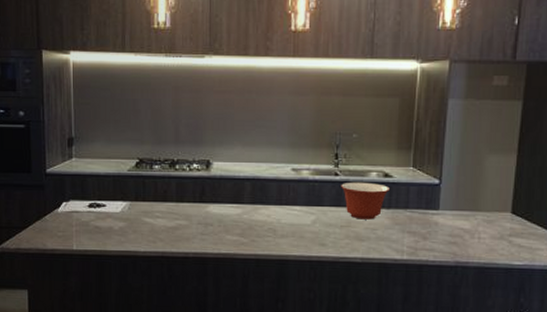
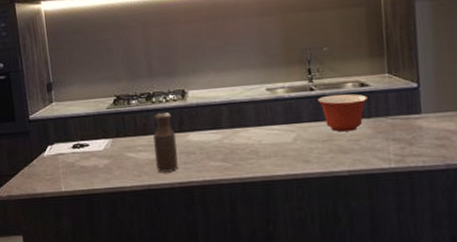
bottle: none [172,181,196,242] -> present [153,113,178,173]

